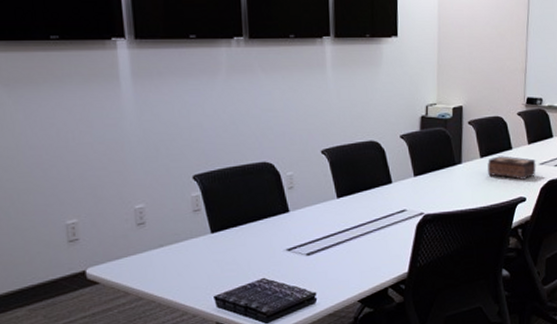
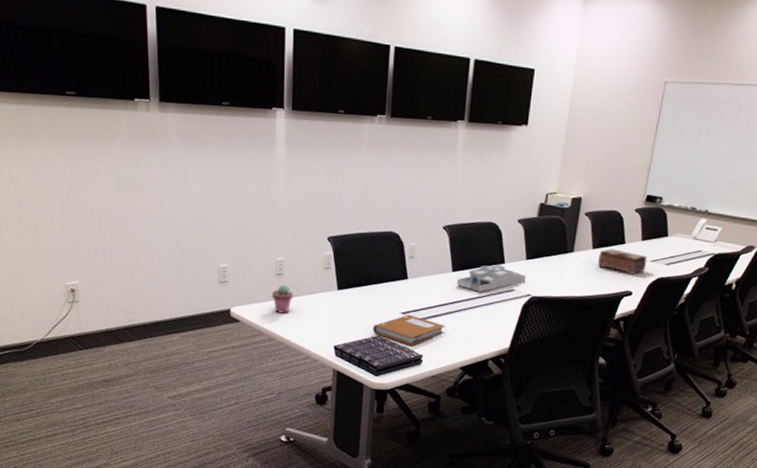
potted succulent: none [134,234,161,268] -> present [272,284,294,313]
notebook: none [257,250,337,285] -> present [373,314,446,346]
desk organizer: none [343,185,416,217] -> present [456,265,526,292]

